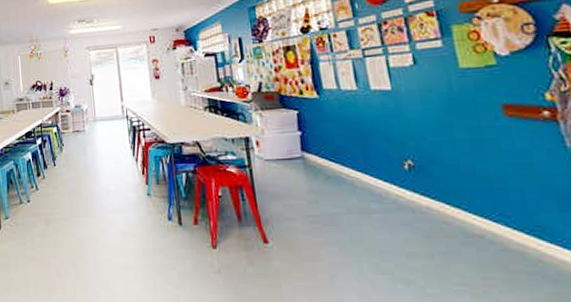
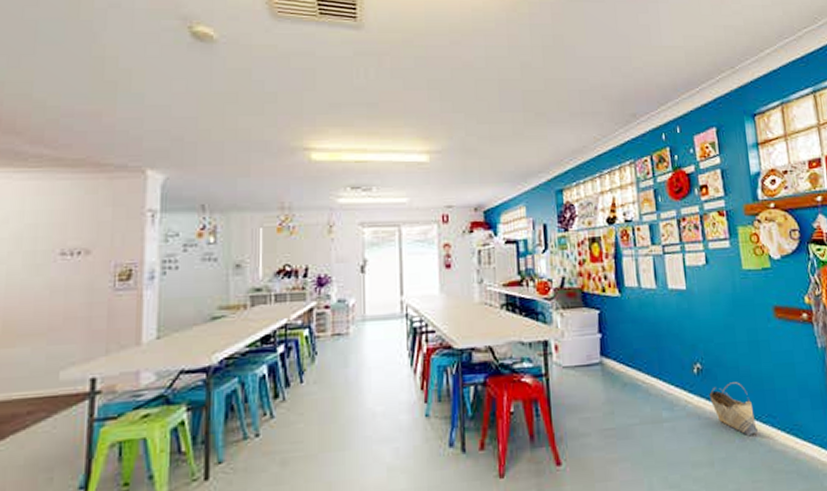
basket: none [424,179,487,232] -> present [709,382,758,436]

